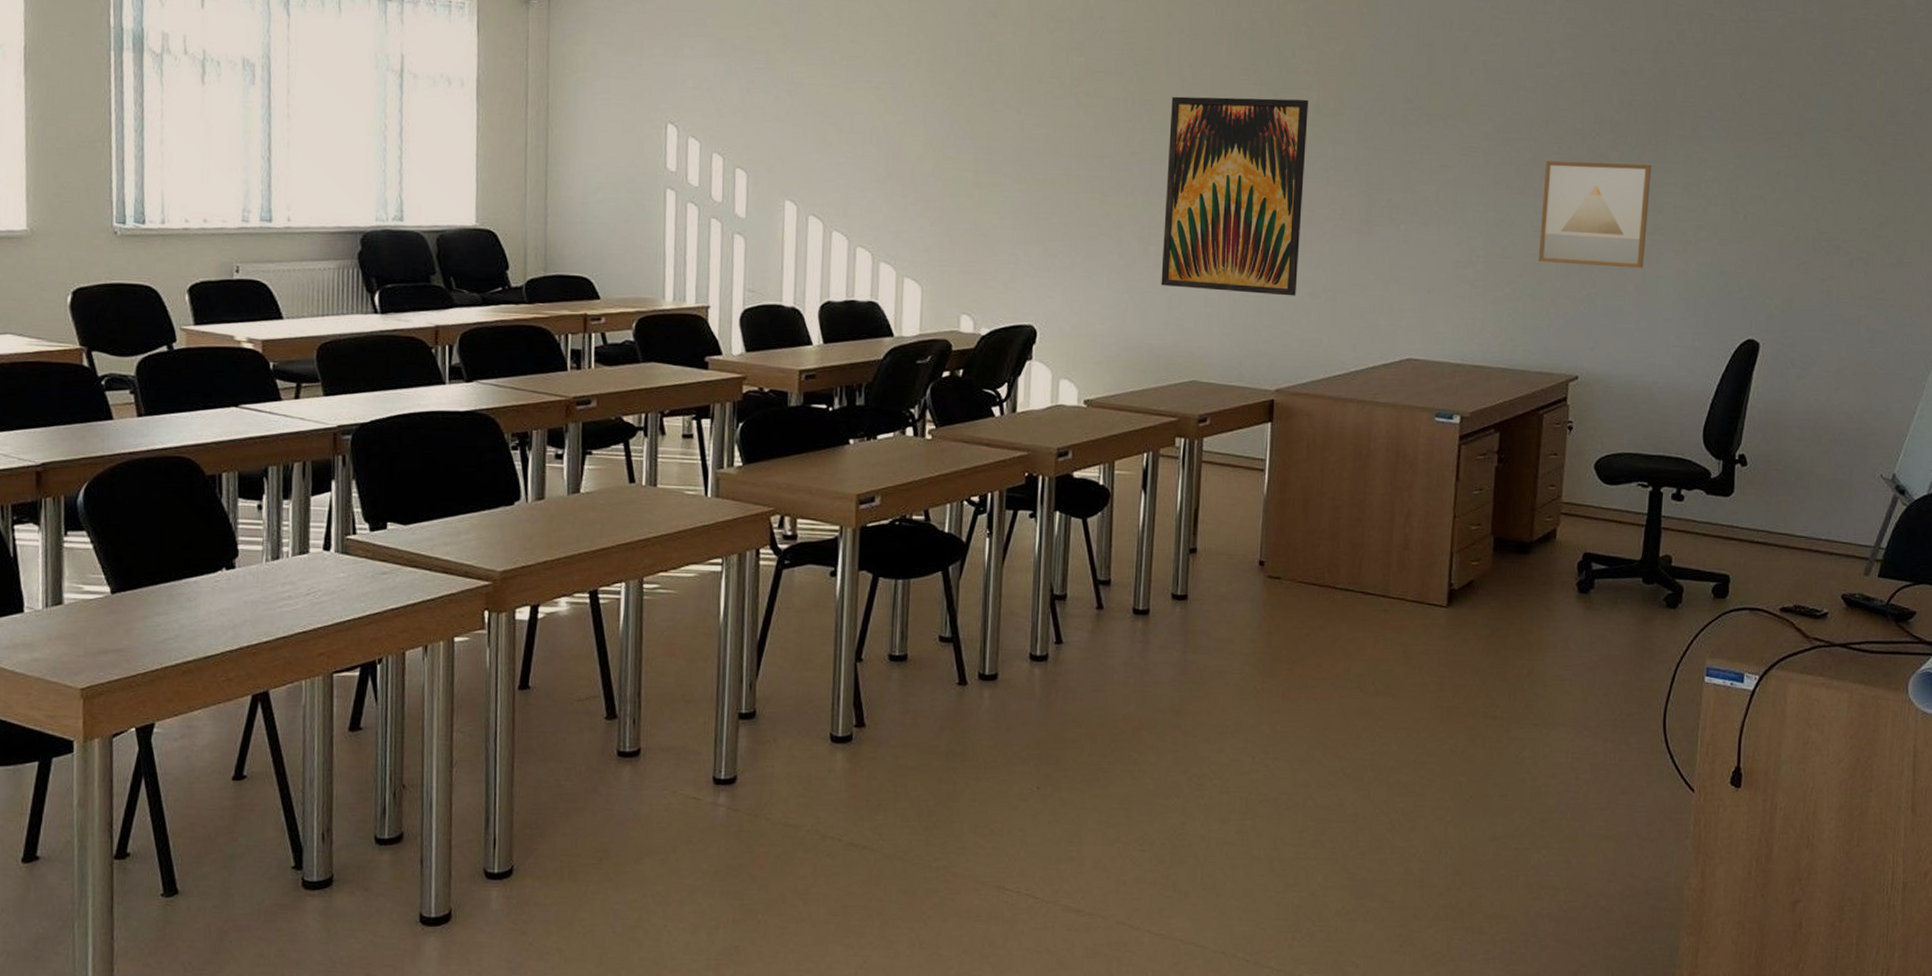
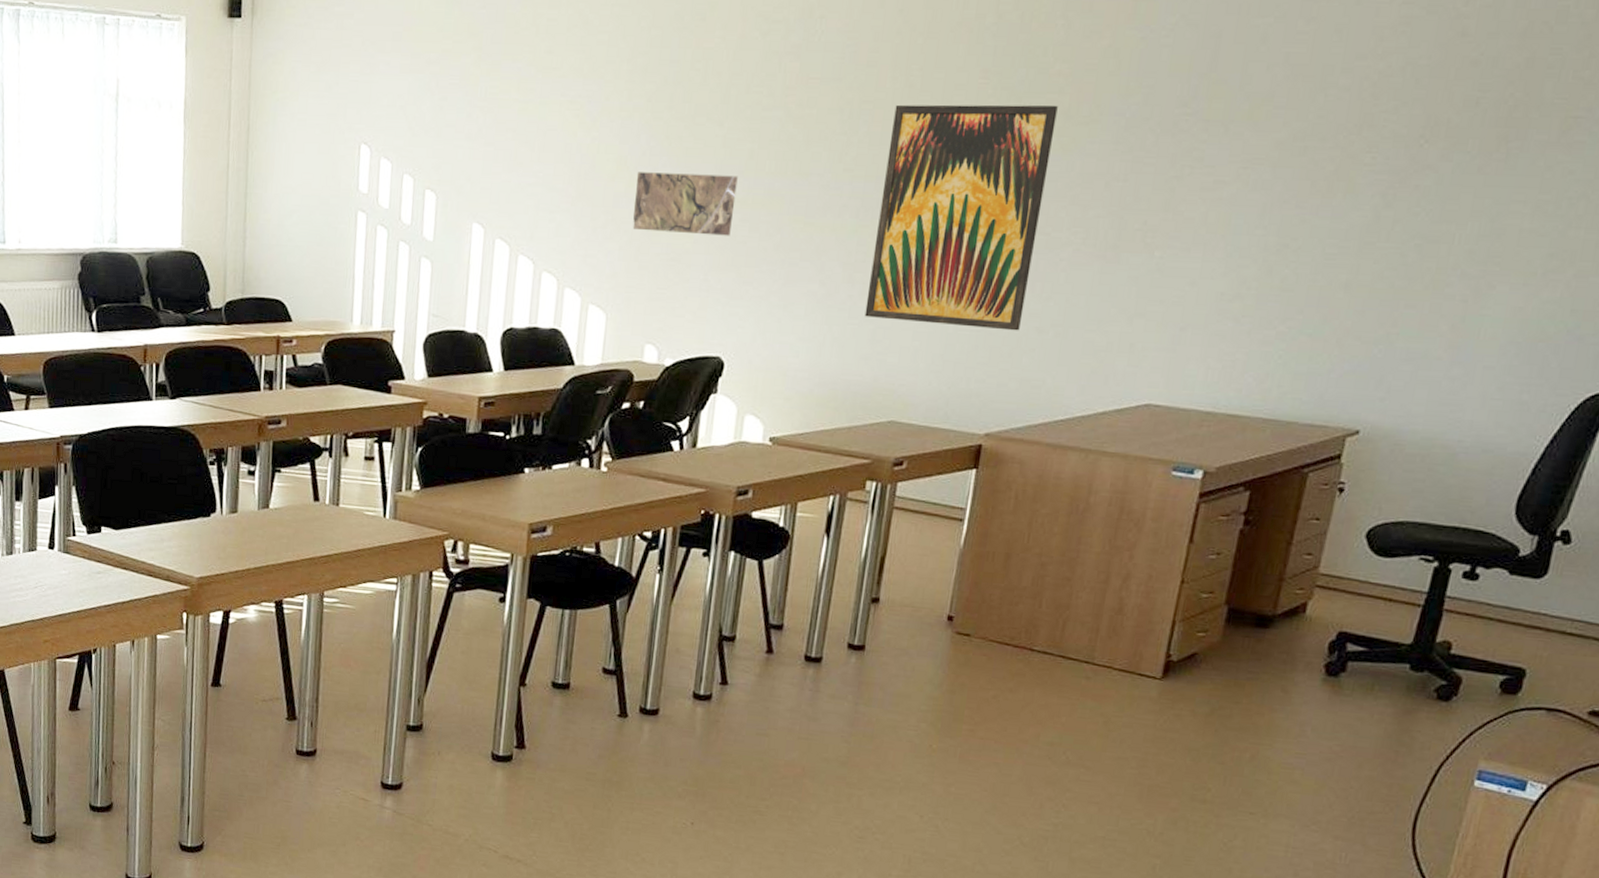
map: none [941,153,1037,213] -> present [632,172,738,236]
wall art: present [1538,160,1651,269] -> none [1326,174,1496,305]

